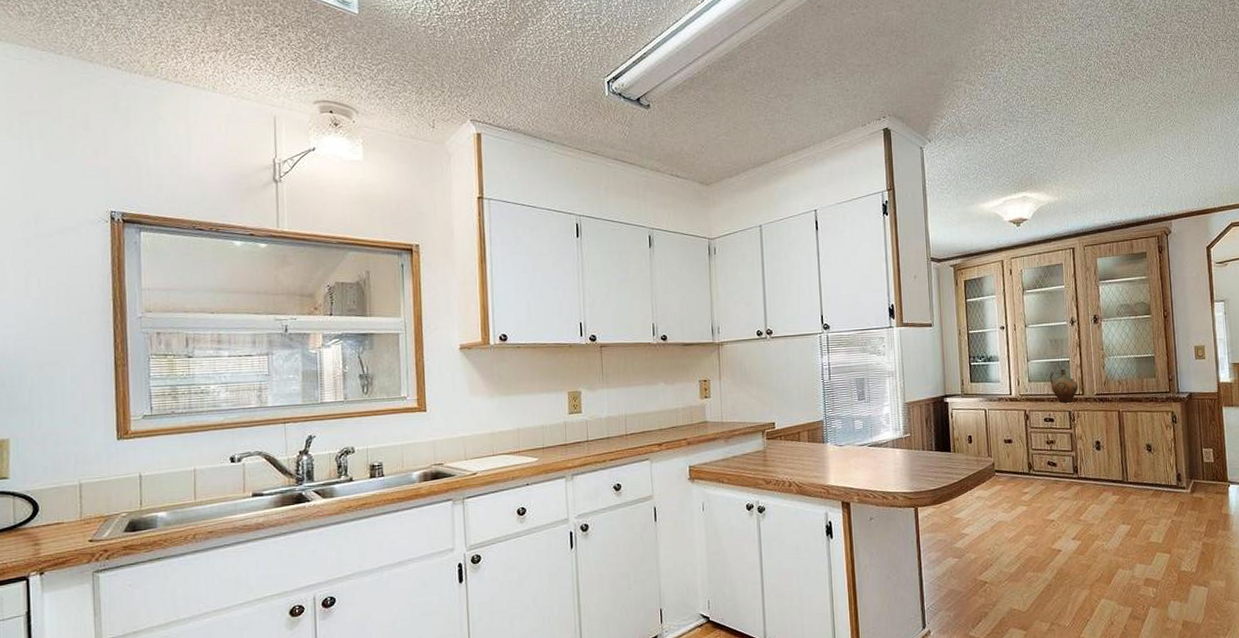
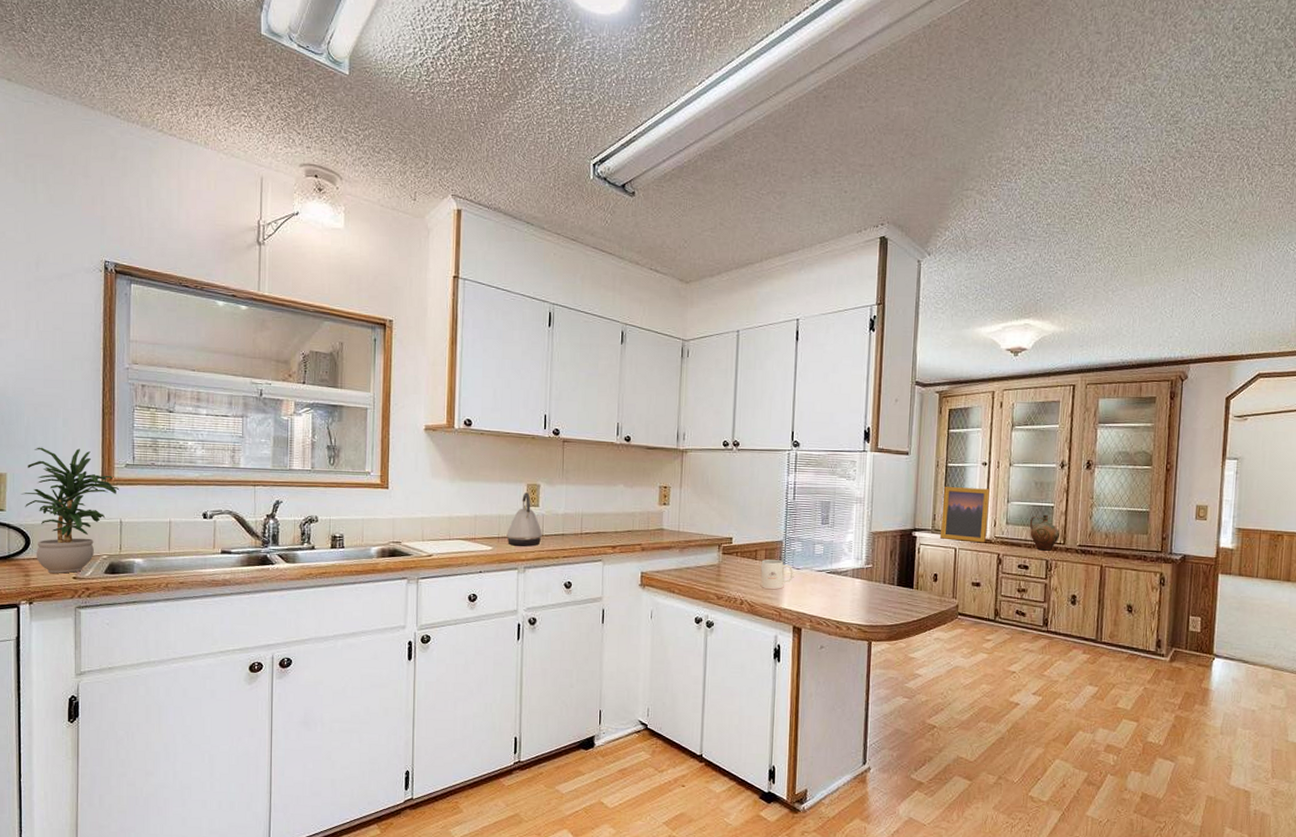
potted plant: none [27,405,138,539] -> present [21,447,120,574]
kettle: none [551,400,587,455] -> present [506,492,542,547]
mug: none [805,438,837,469] -> present [760,559,793,590]
picture frame: none [968,350,1012,402] -> present [940,487,990,543]

